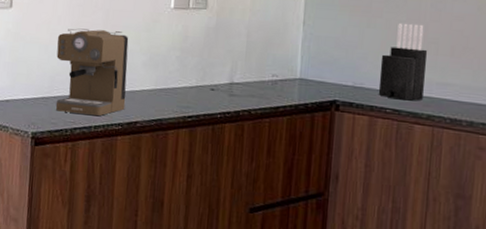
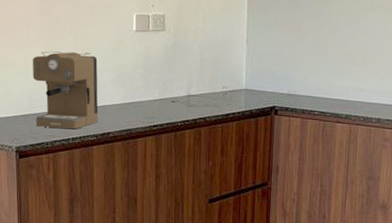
knife block: present [378,22,428,101] -> none [308,39,346,104]

